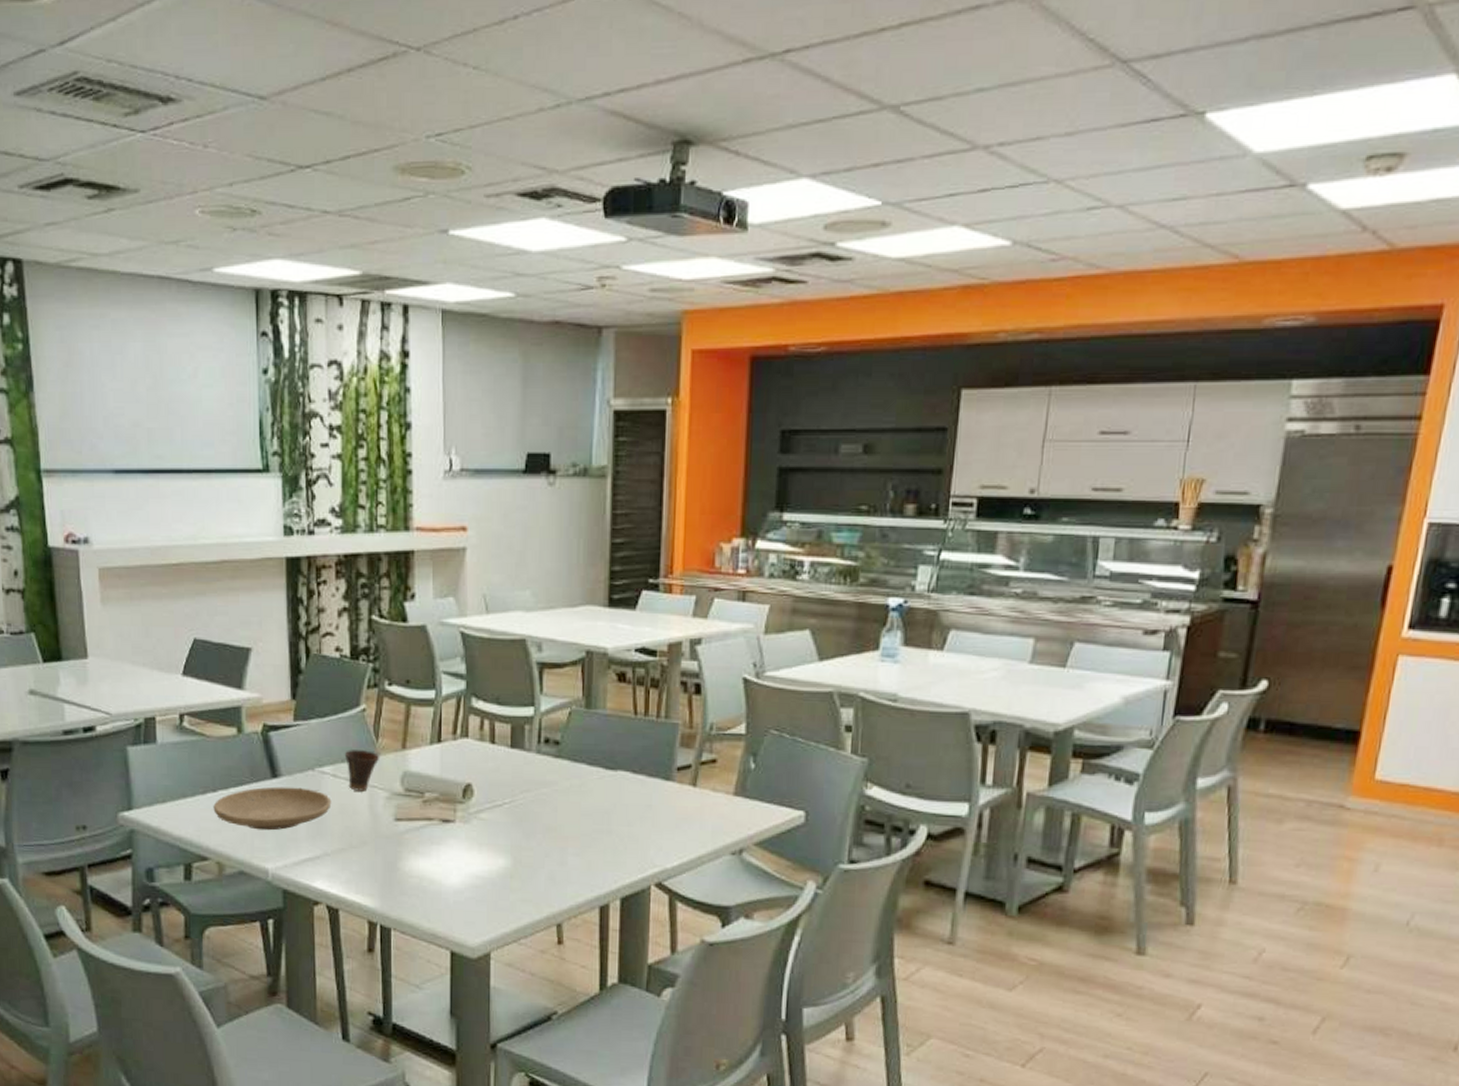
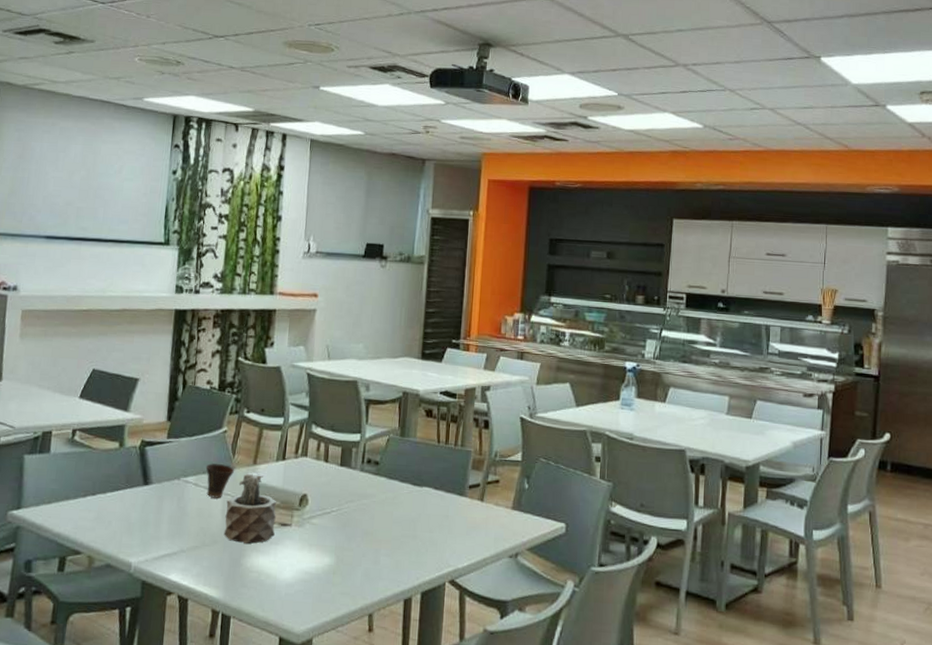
plate: present [213,786,332,831] -> none [91,492,192,530]
succulent plant: none [373,759,435,844] -> present [223,472,277,544]

